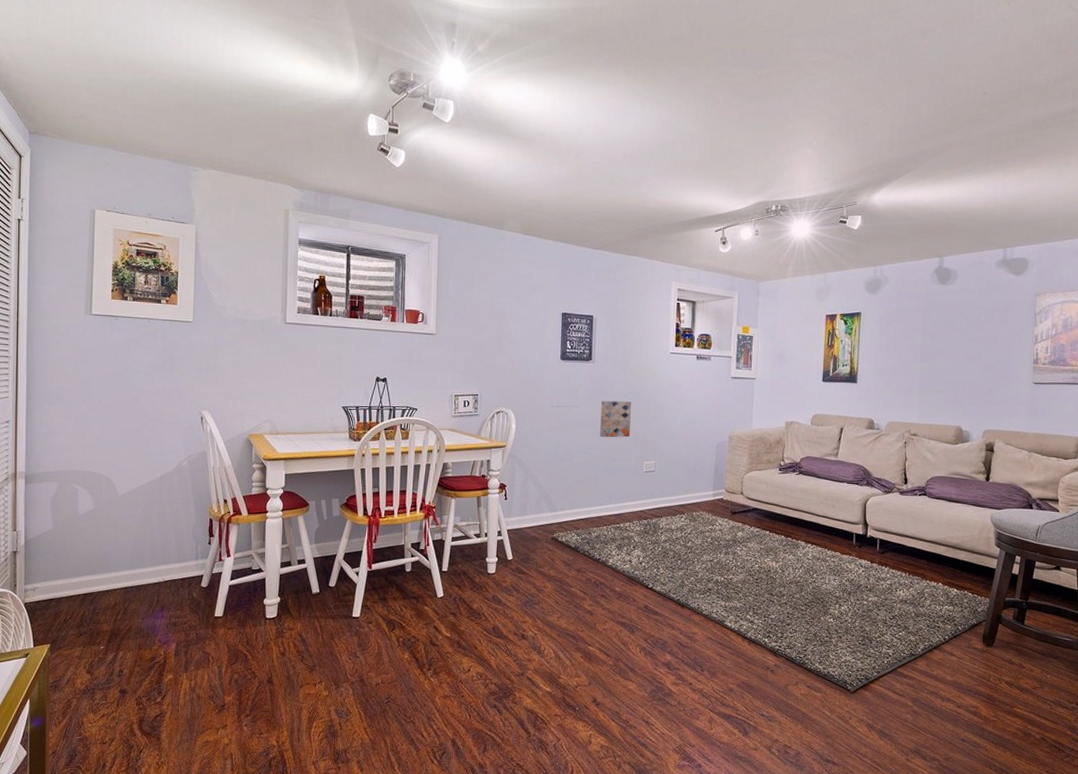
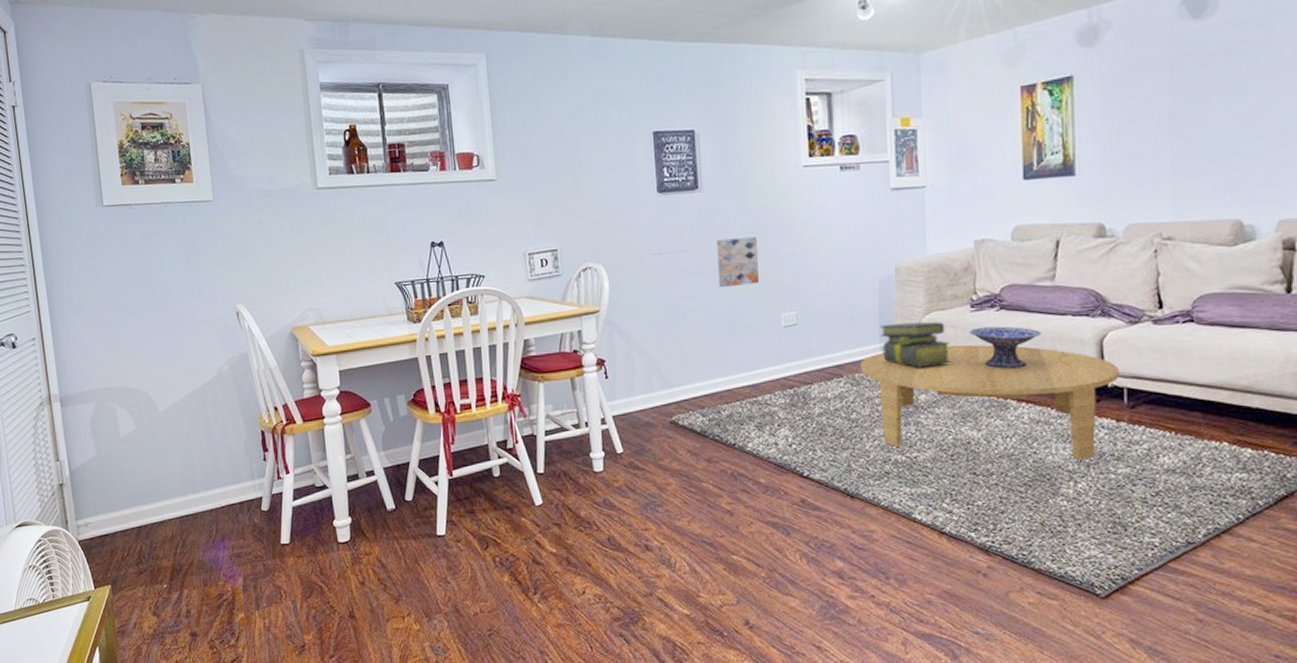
coffee table: none [697,497,876,589] -> present [860,344,1120,460]
stack of books: none [714,477,763,511] -> present [880,321,953,367]
decorative bowl: none [776,485,825,518] -> present [969,326,1041,369]

